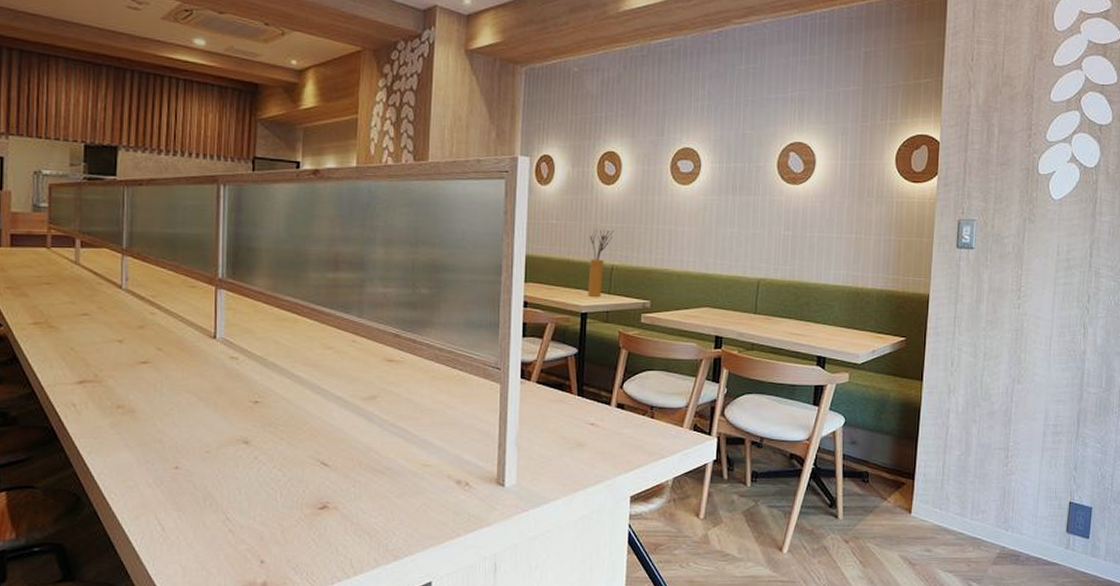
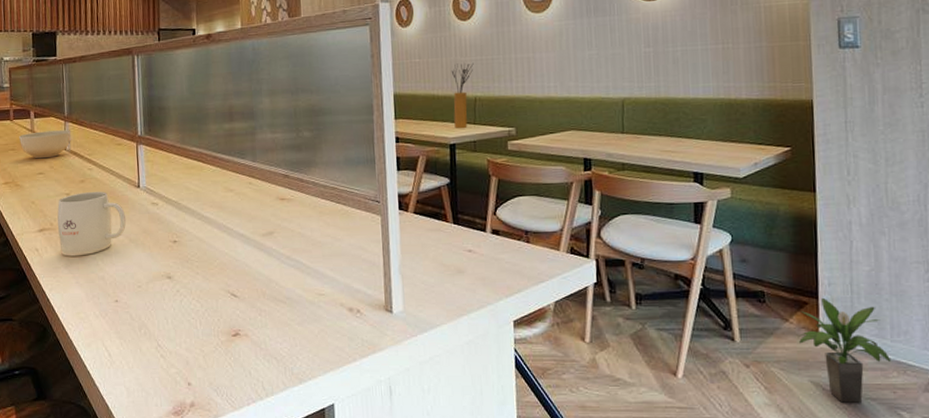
bowl: none [57,264,129,297] -> present [18,130,71,159]
mug: none [103,339,196,415] -> present [57,191,127,257]
potted plant: none [893,480,968,575] -> present [798,299,890,403]

